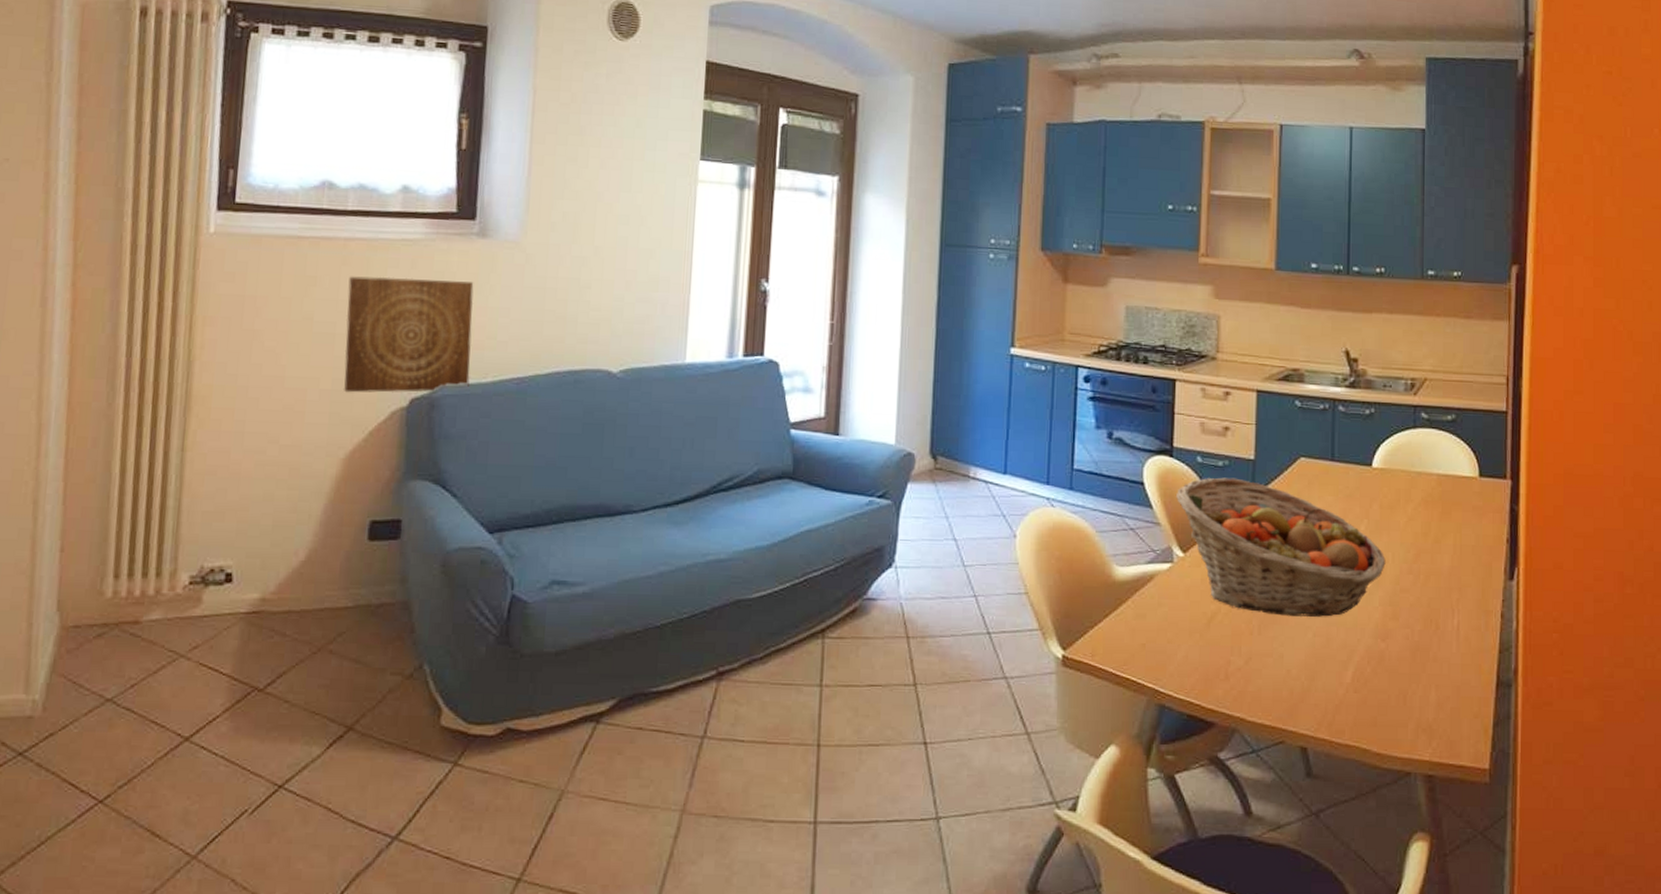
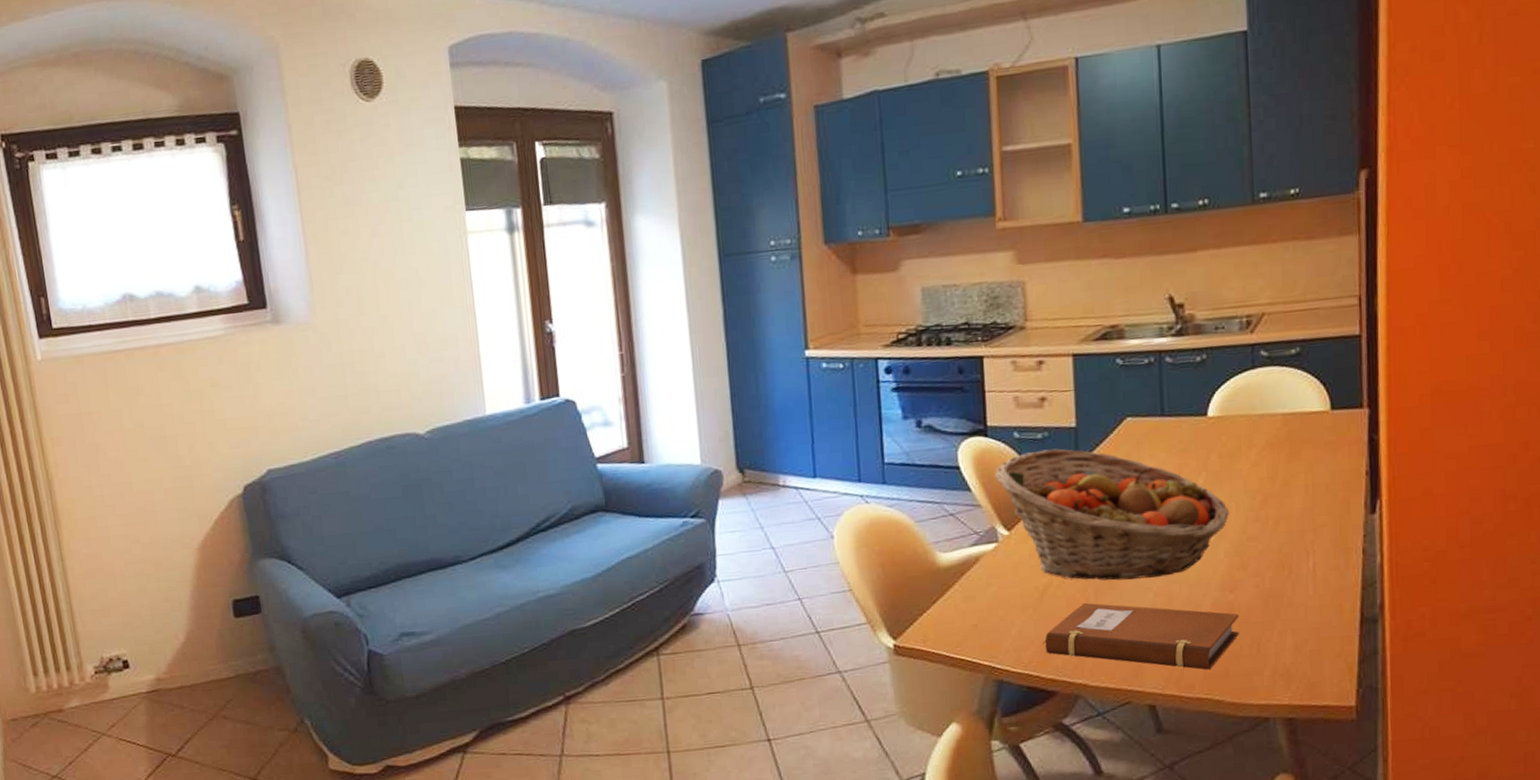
wall art: present [343,276,474,393] -> none [166,368,293,489]
notebook: none [1205,634,1390,717] -> present [1042,602,1240,670]

